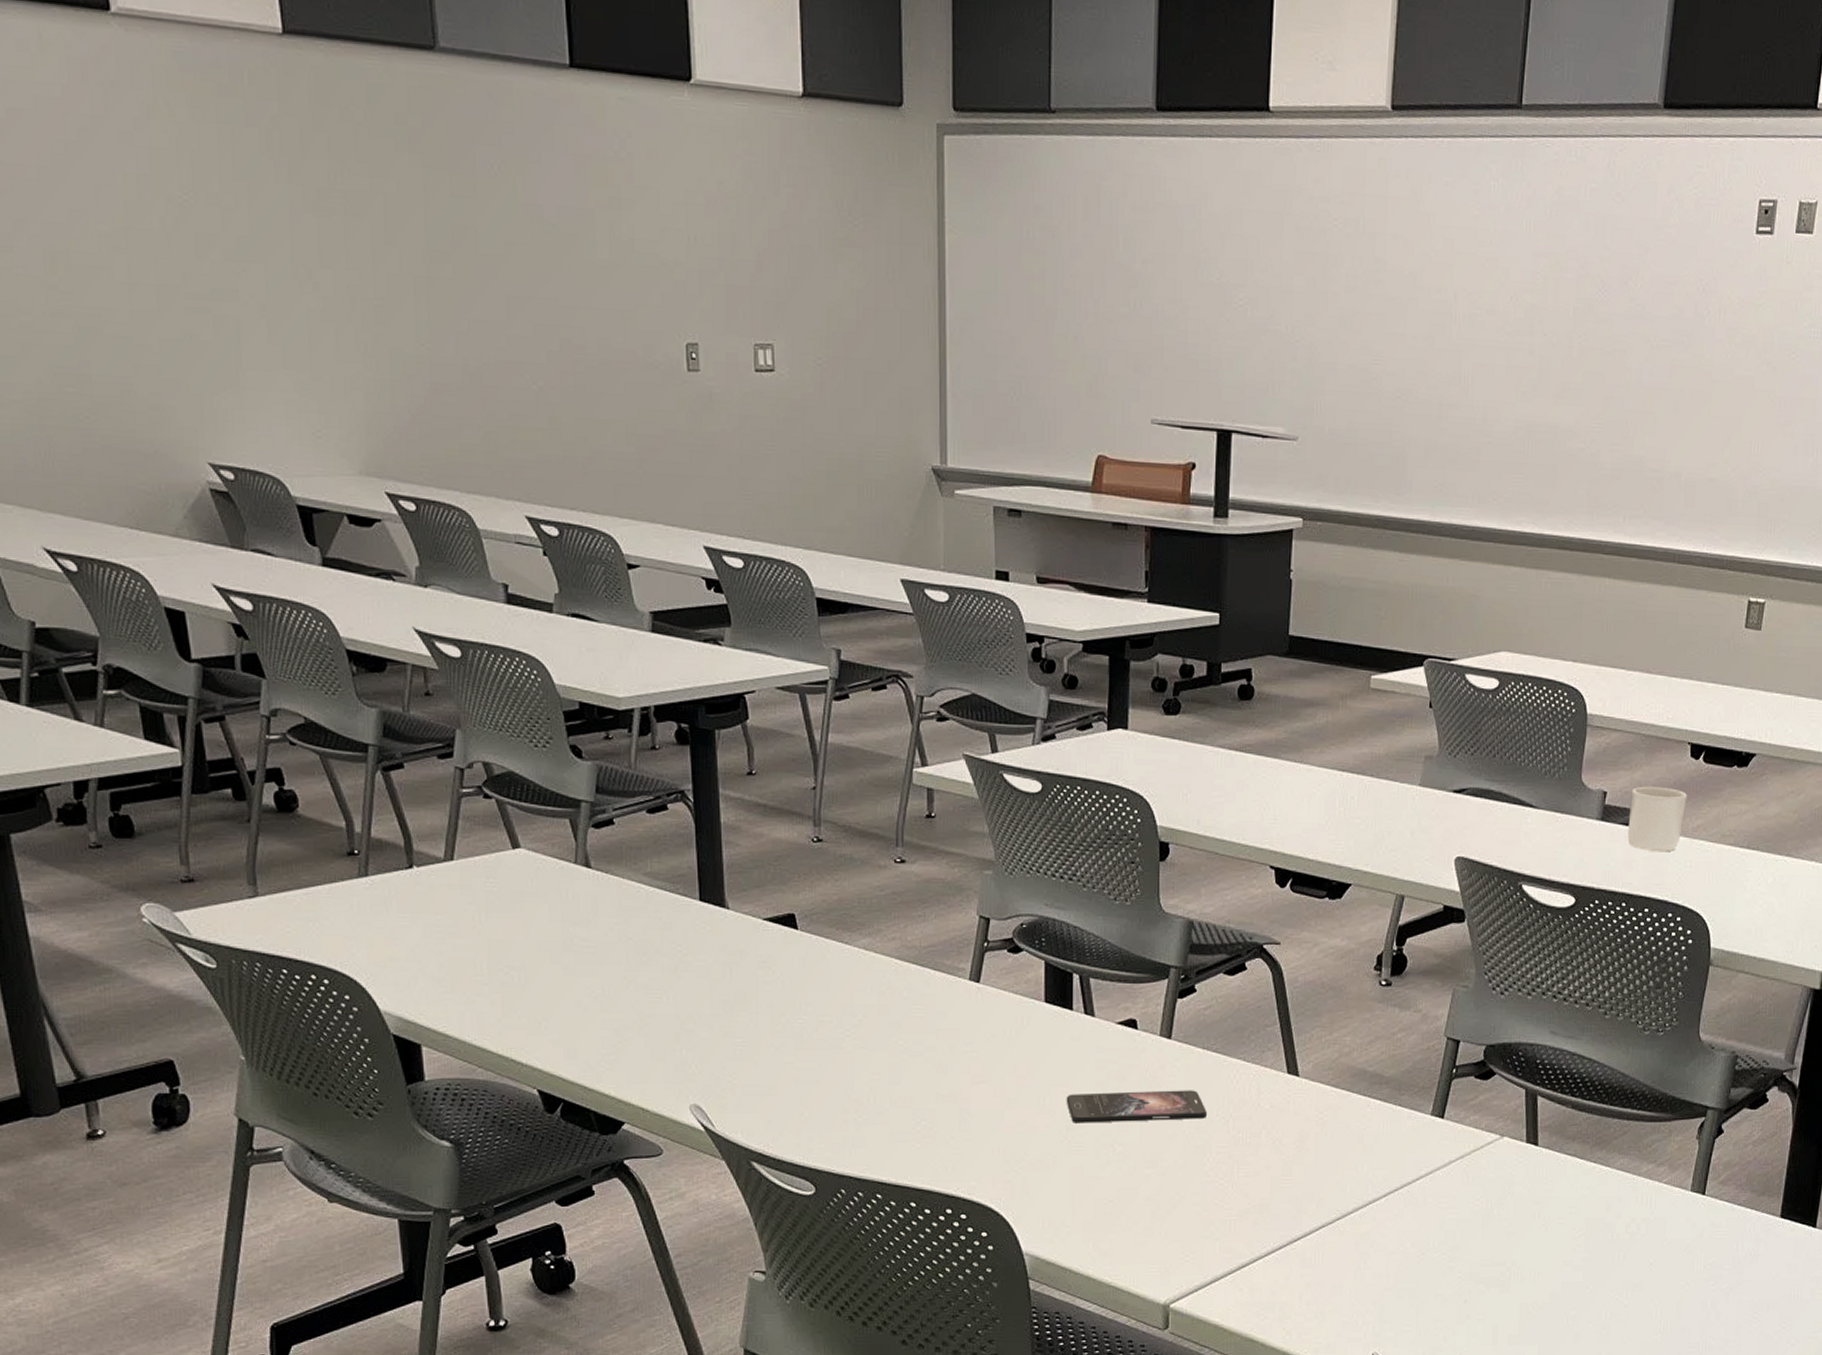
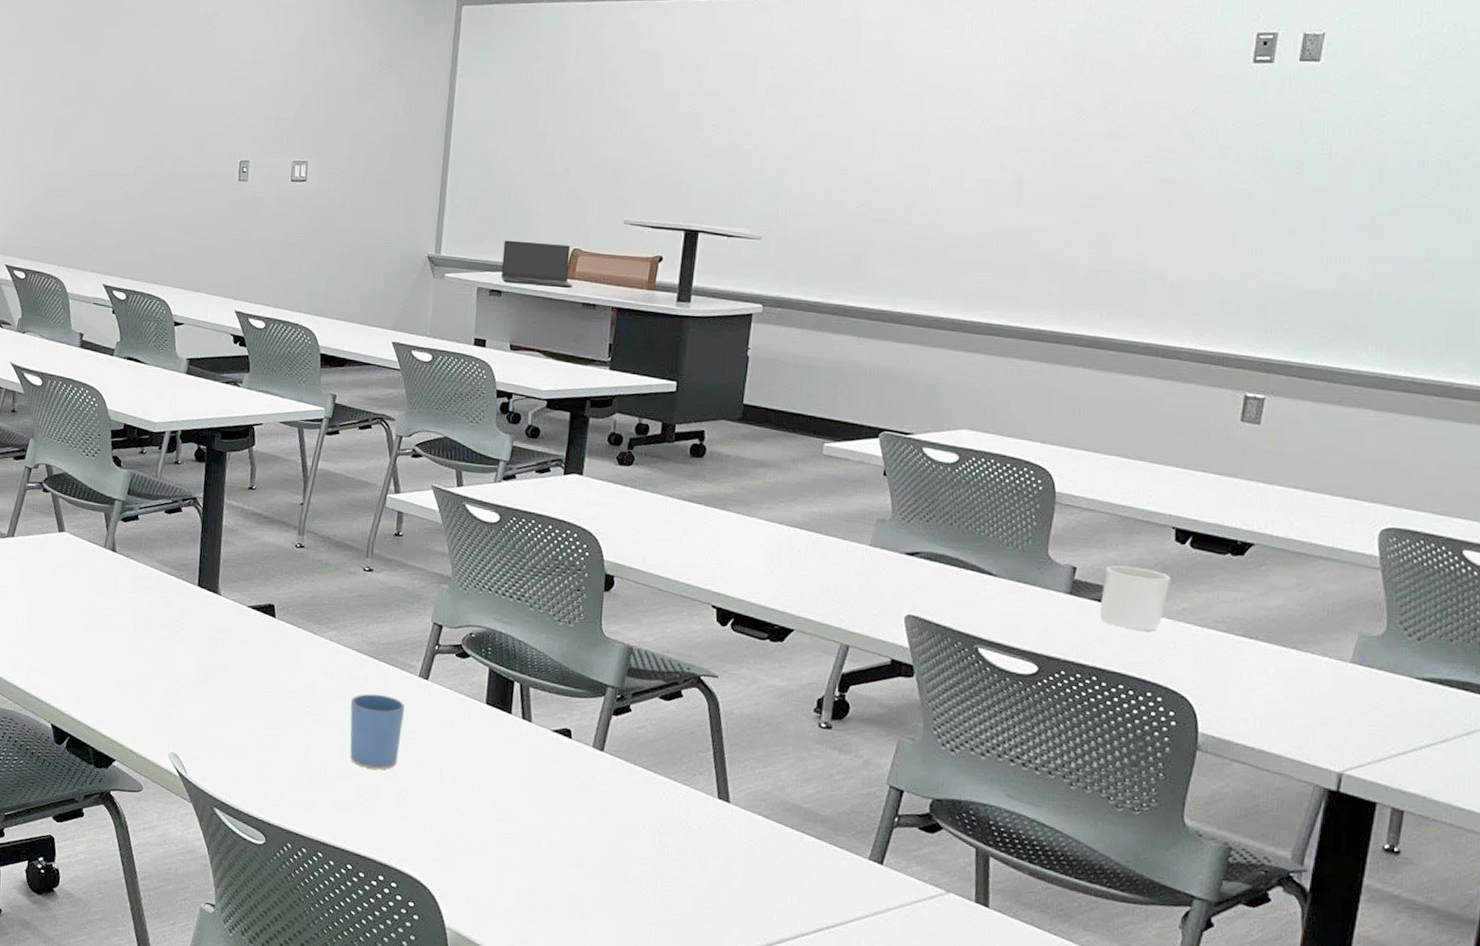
mug: none [895,1006,956,1092] -> present [350,694,404,770]
laptop: none [1019,446,1100,504] -> present [500,240,572,288]
smartphone: present [1066,1090,1207,1123] -> none [498,788,634,830]

